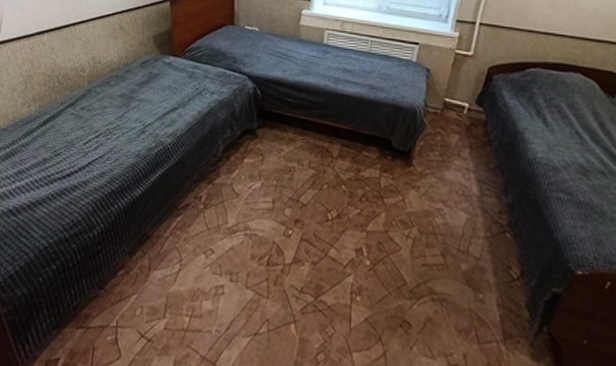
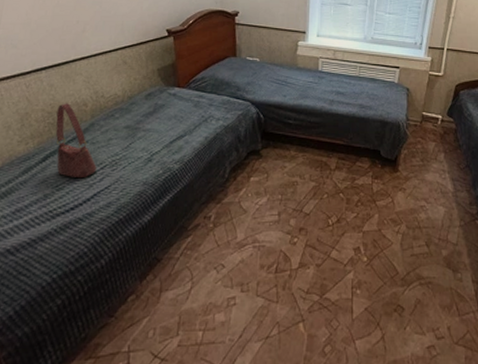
shoulder bag: none [55,67,92,146] -> present [55,103,97,179]

